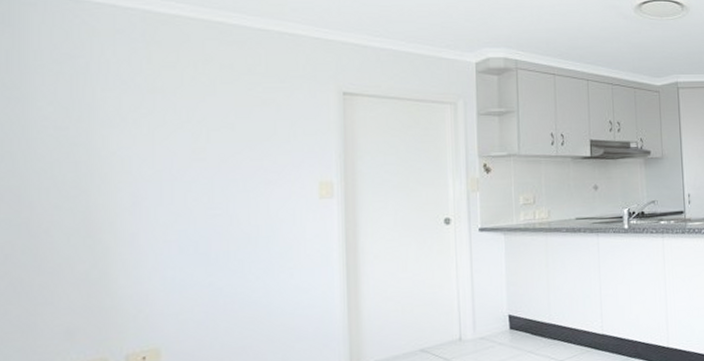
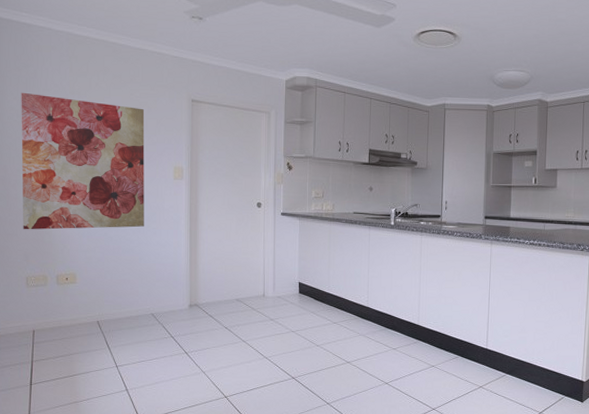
wall art: none [61,94,274,294] -> present [21,92,145,230]

